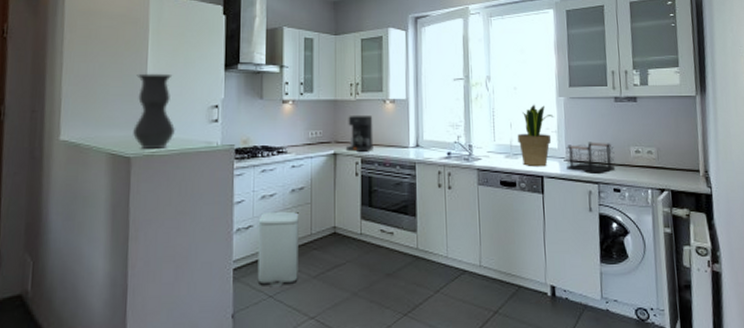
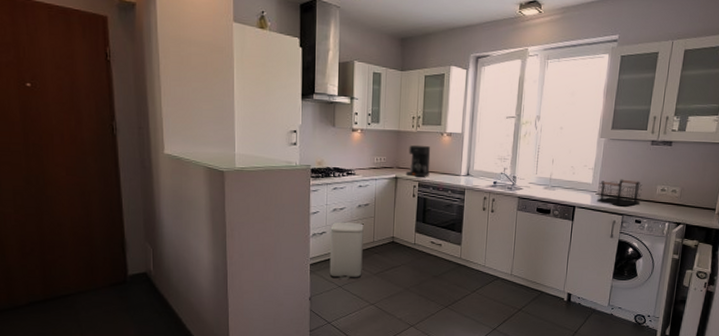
vase: present [133,73,176,149] -> none [225,98,261,165]
potted plant: present [517,104,554,166] -> none [557,143,593,198]

